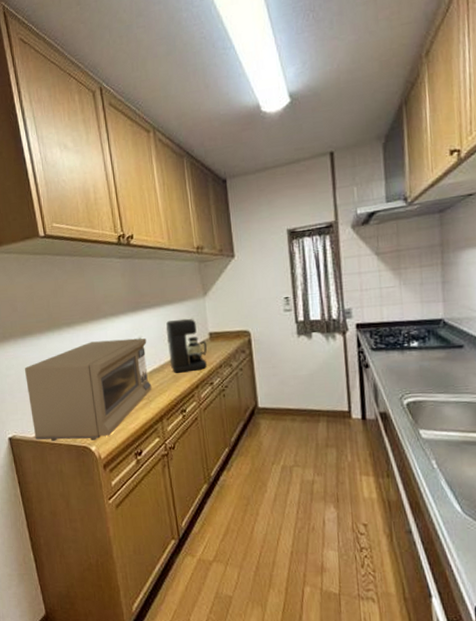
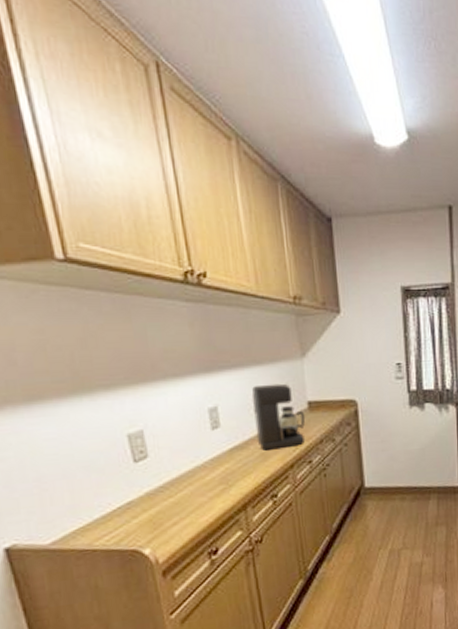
microwave: present [25,338,152,441] -> none [32,407,233,548]

